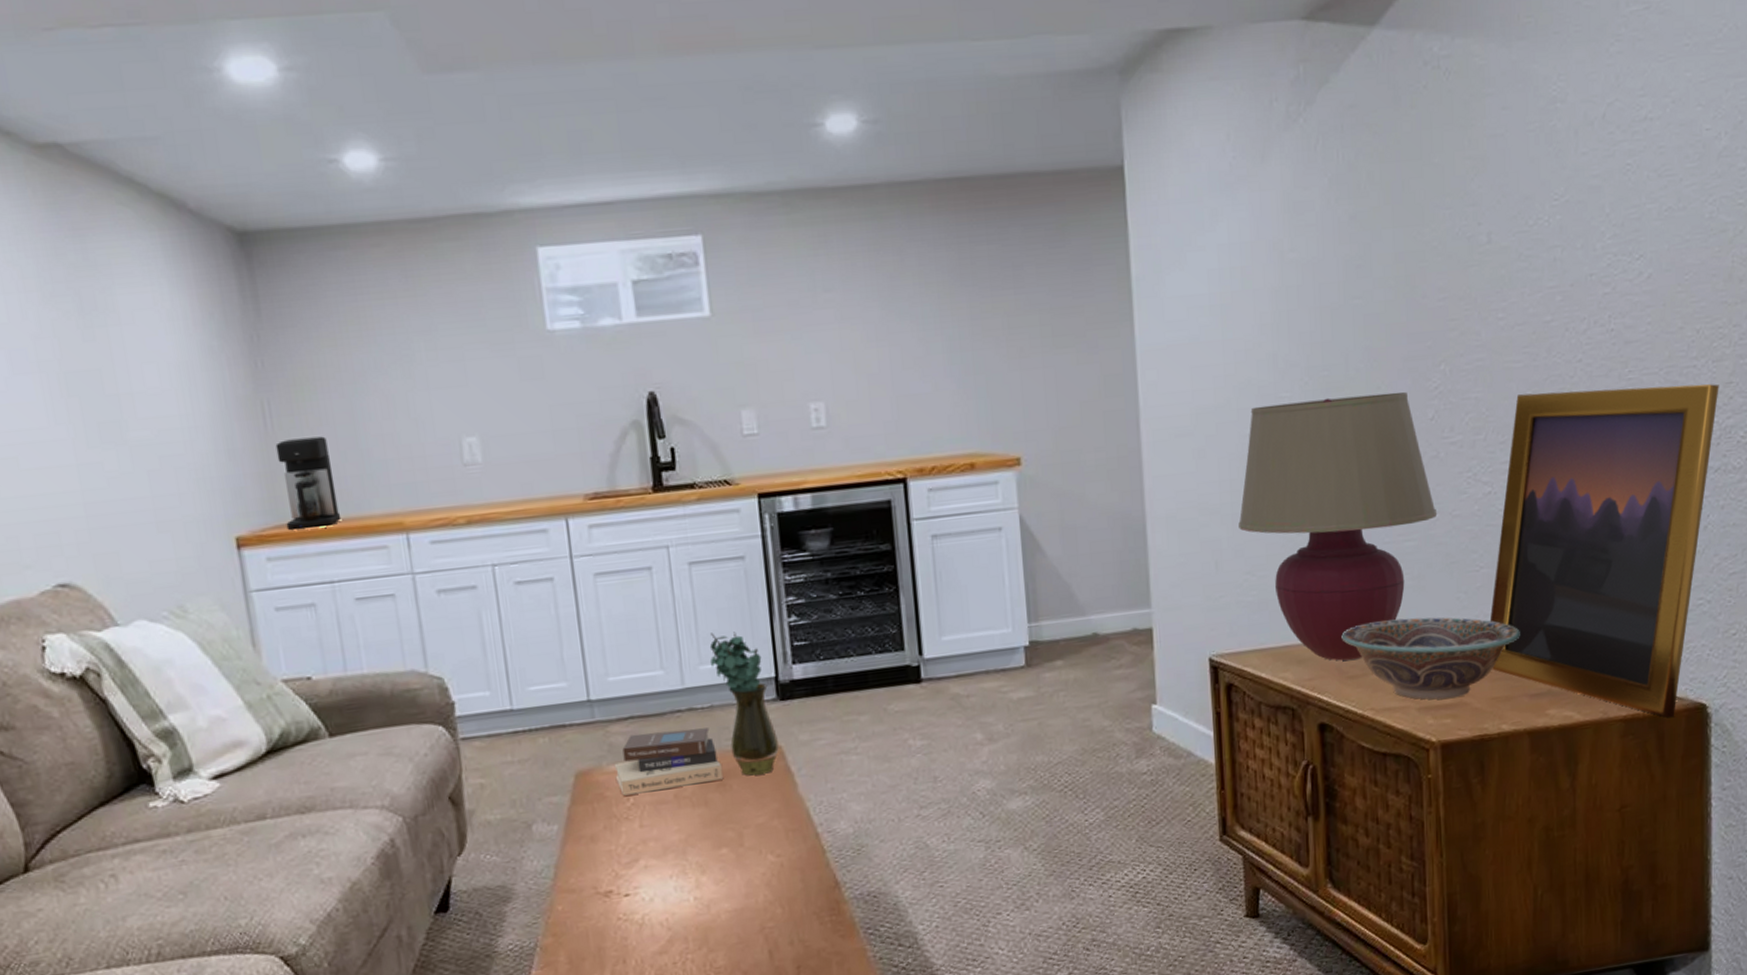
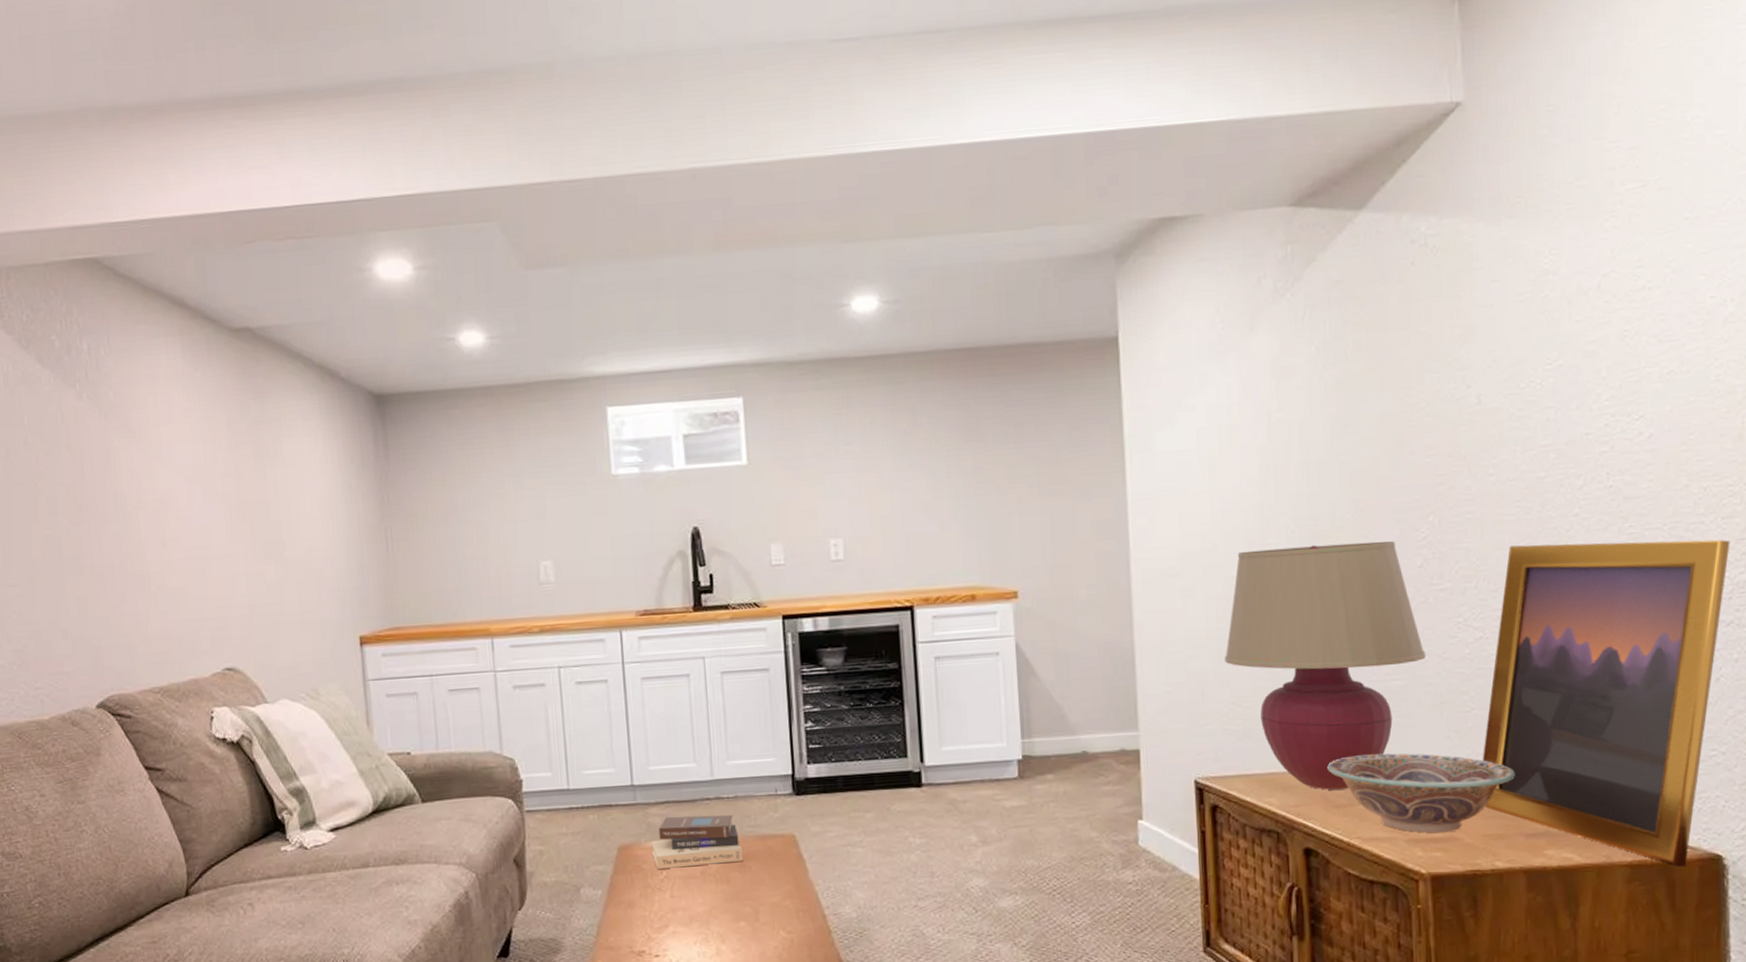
coffee maker: present [275,436,342,531] -> none [394,557,441,633]
vase: present [709,631,779,776] -> none [735,733,793,860]

